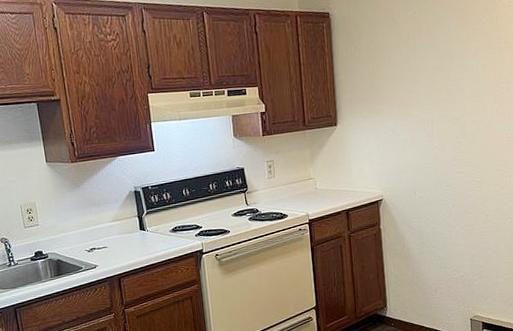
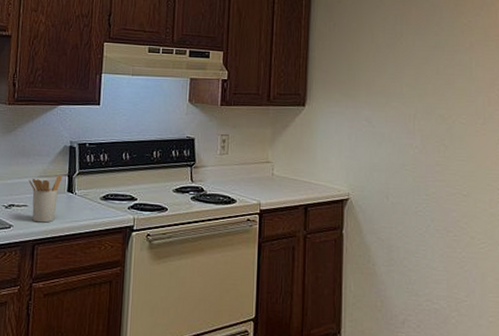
utensil holder: none [103,217,134,260] -> present [28,175,63,223]

